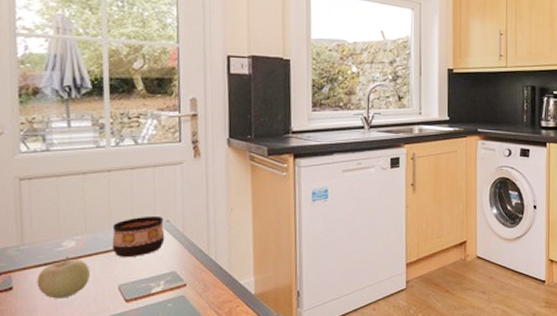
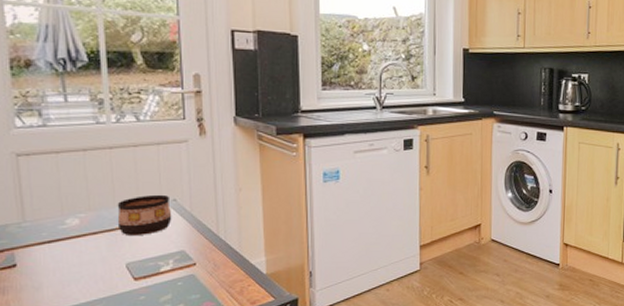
fruit: present [37,257,90,299] -> none [41,234,96,276]

